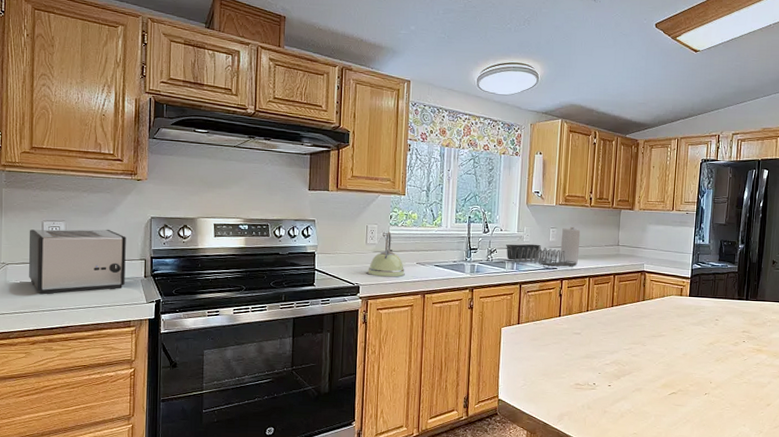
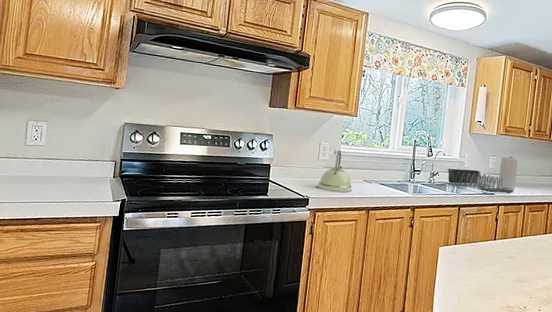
toaster: present [28,229,126,295] -> none [10,127,101,188]

